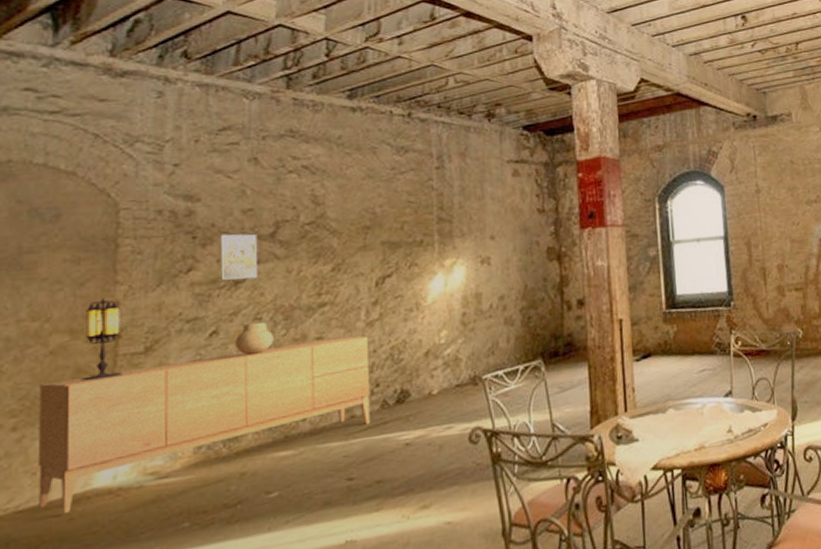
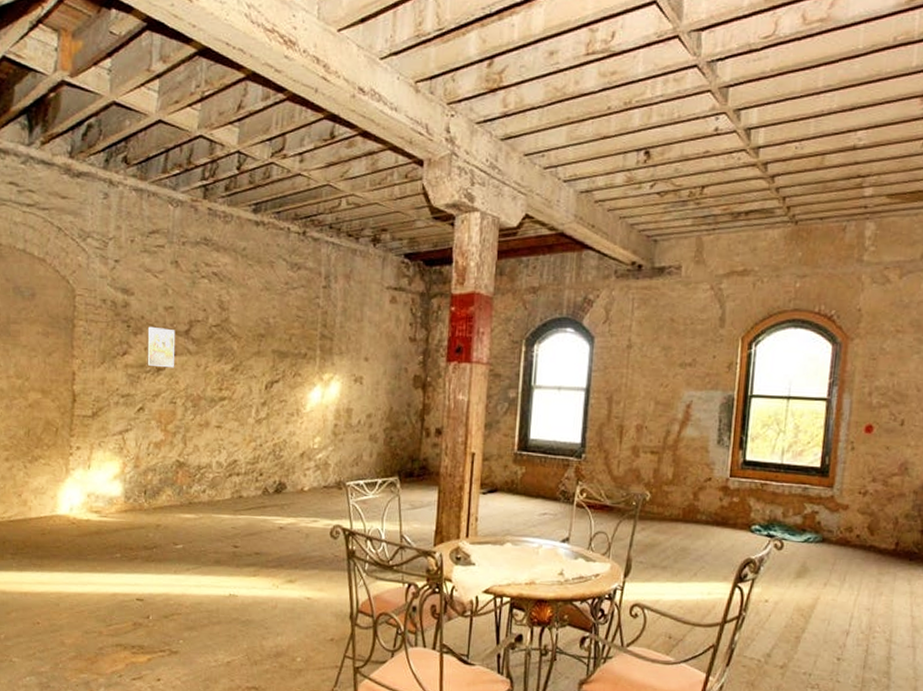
sideboard: present [37,336,371,513] -> none [22,428,257,529]
table lamp: present [81,298,124,382] -> none [49,368,78,433]
ceramic pot: present [235,322,274,355] -> none [156,406,184,432]

